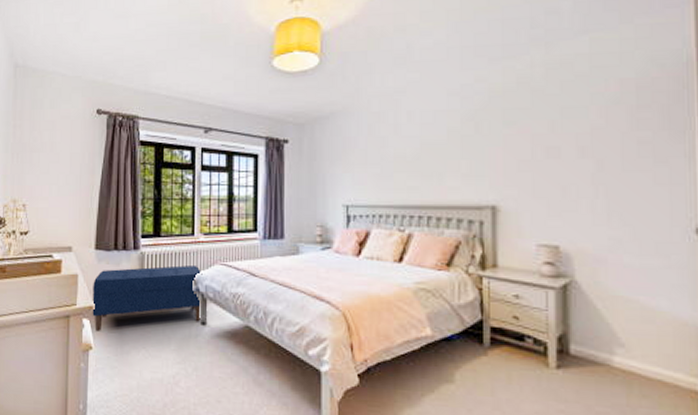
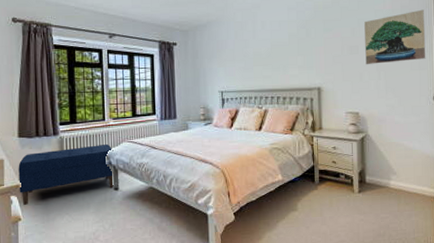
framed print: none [571,91,683,176] -> present [364,9,426,65]

